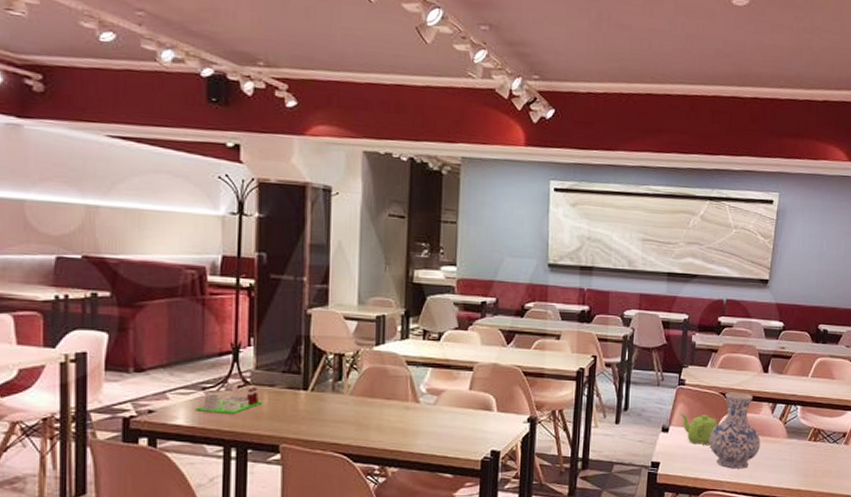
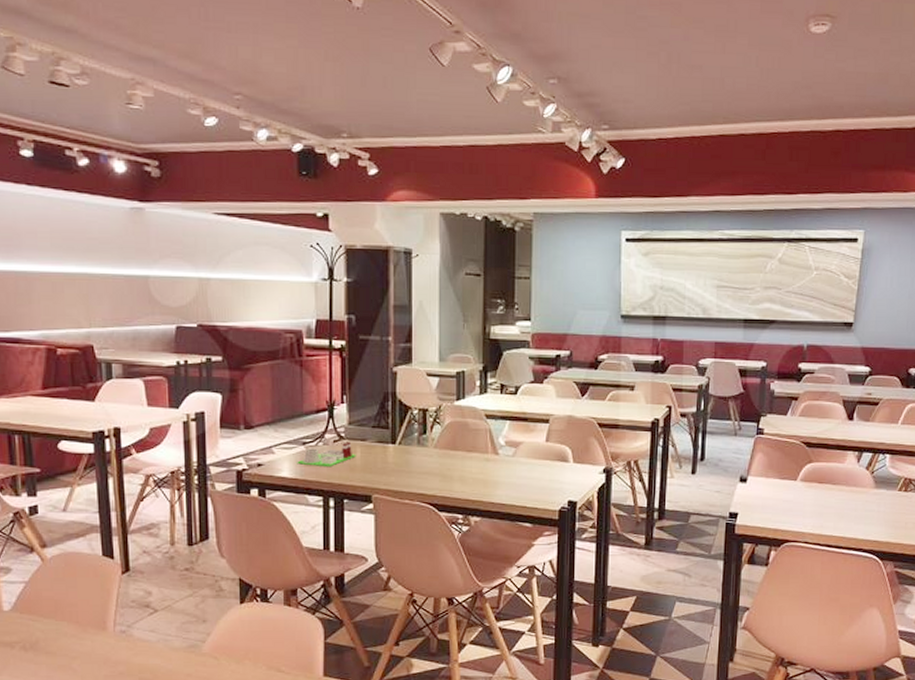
teapot: present [679,413,717,446] -> none [758,463,798,496]
vase: present [709,392,761,469] -> none [789,441,845,520]

